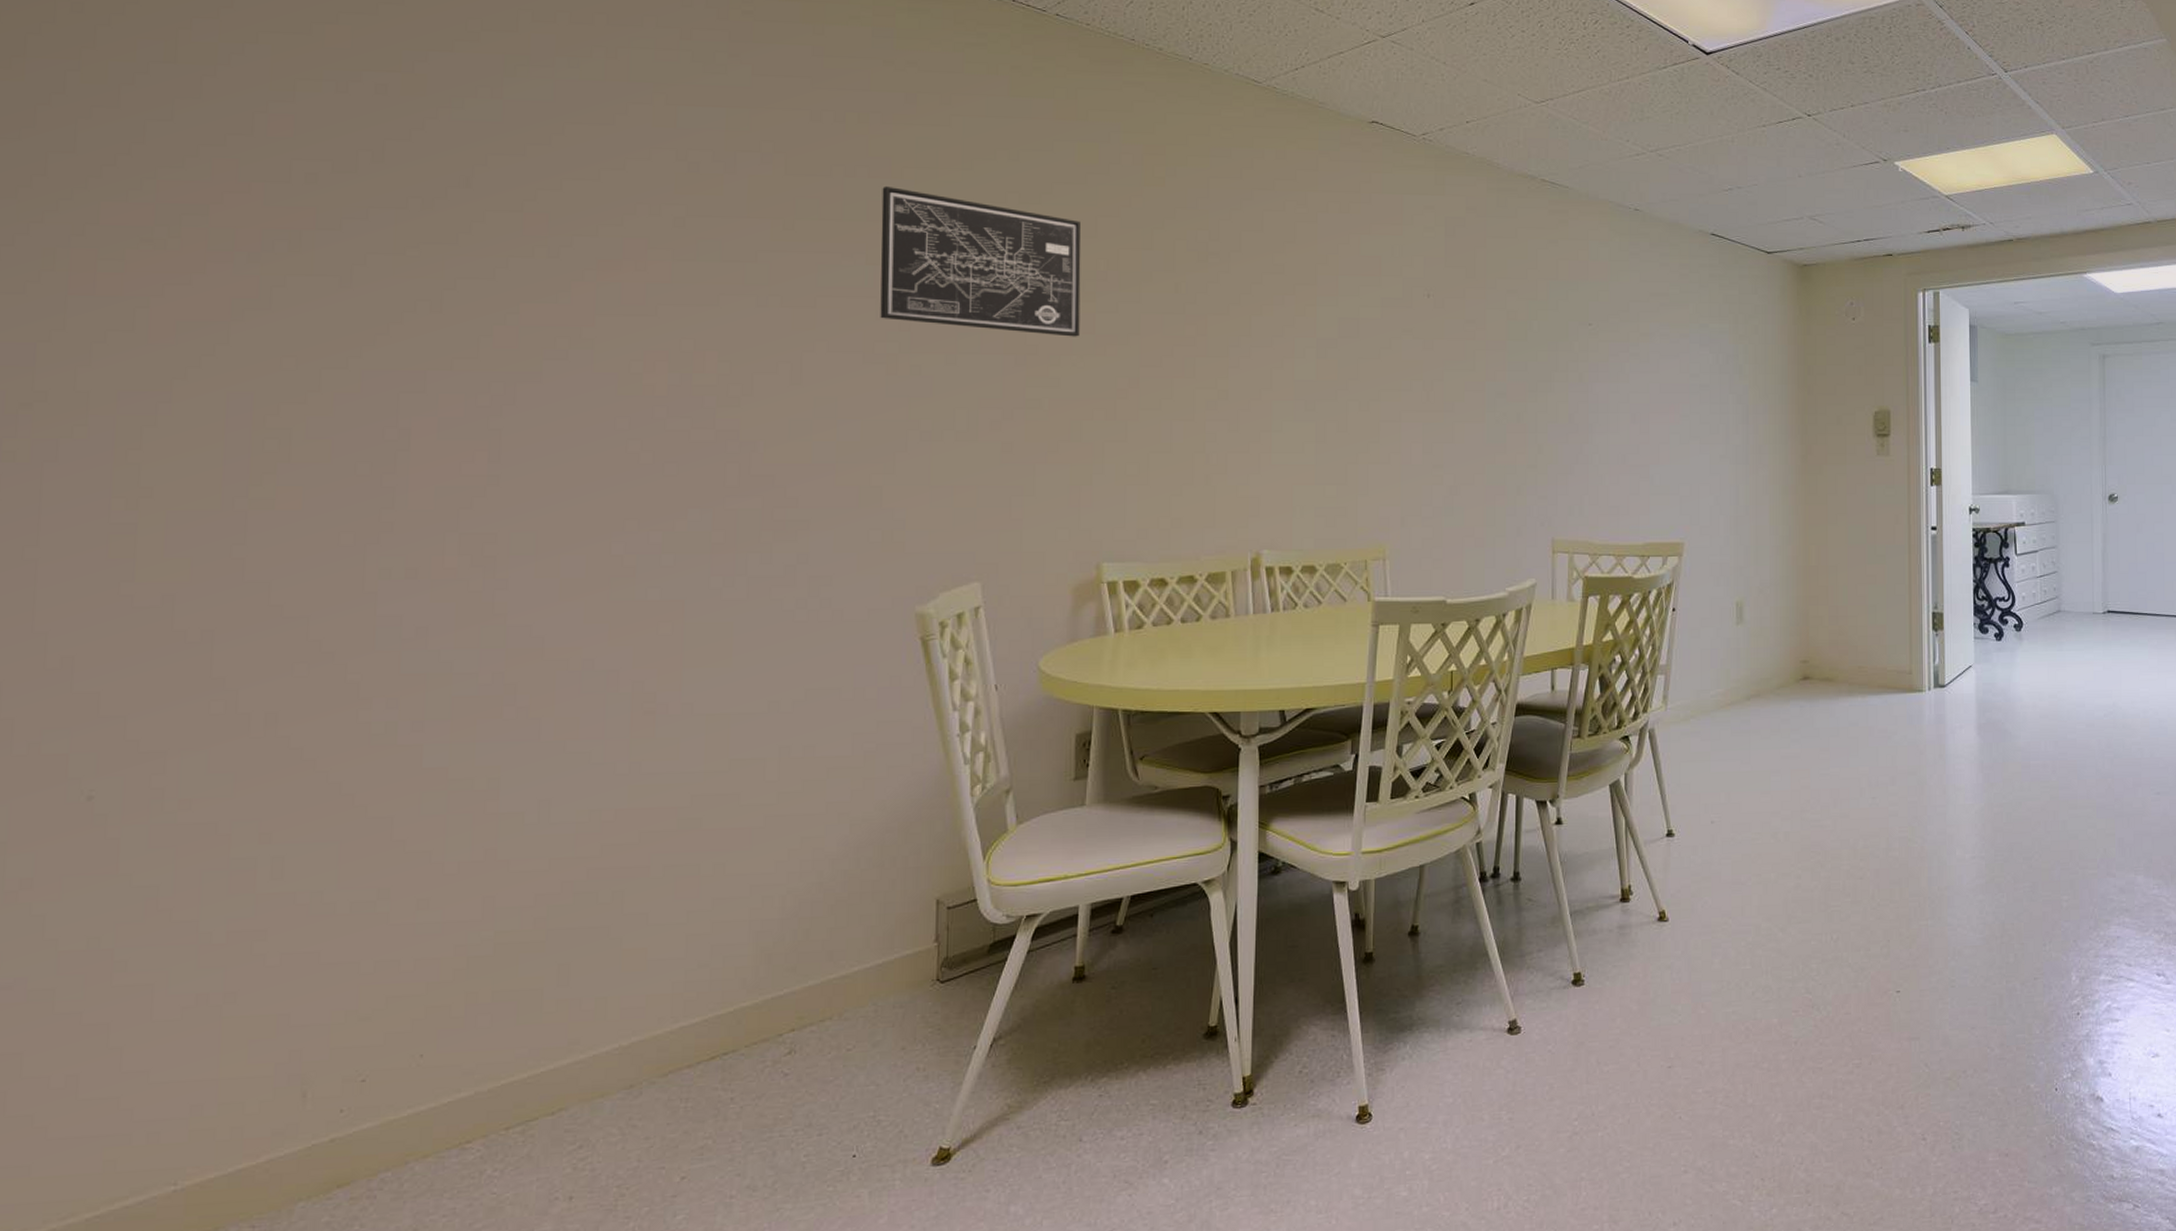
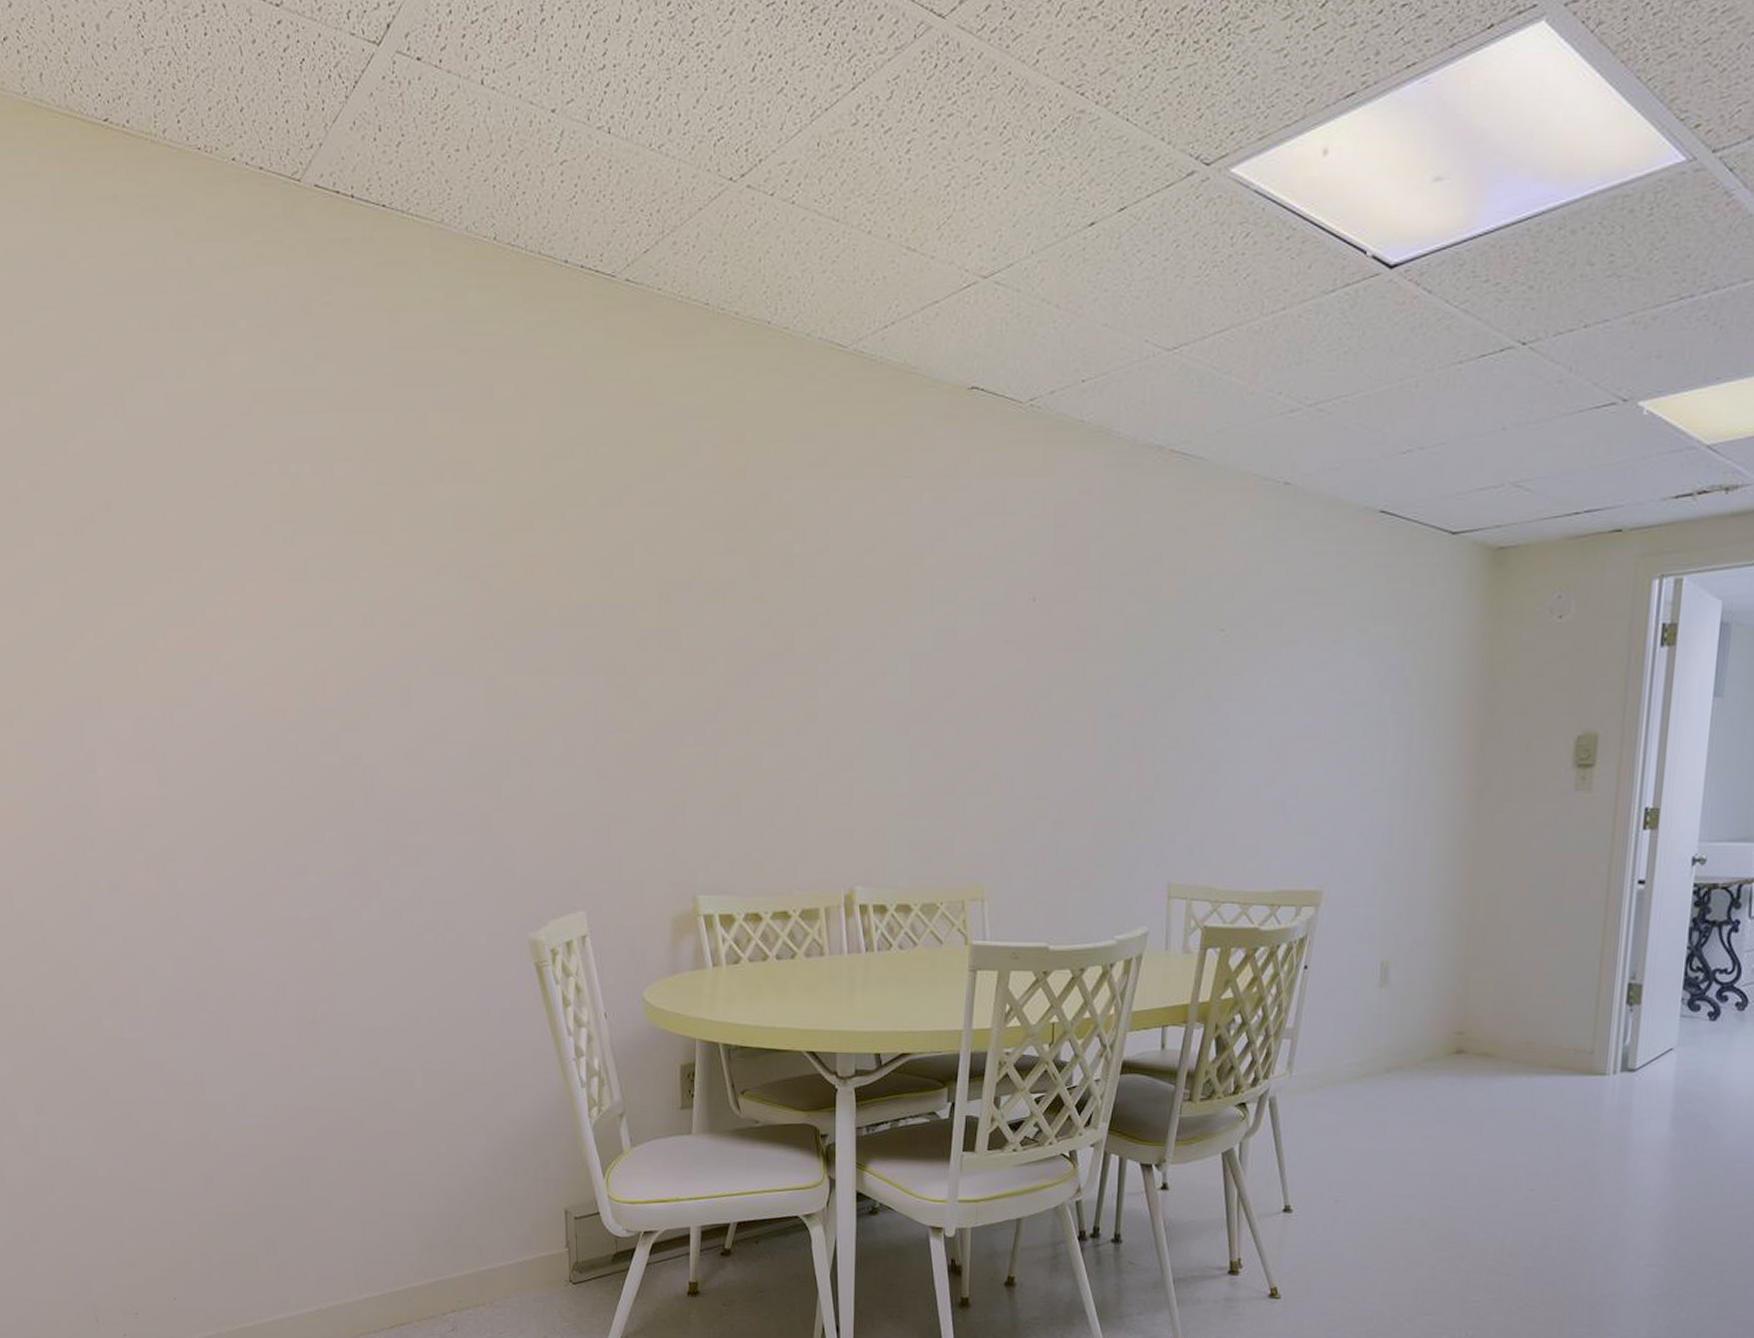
wall art: present [880,185,1081,337] -> none [468,492,666,654]

